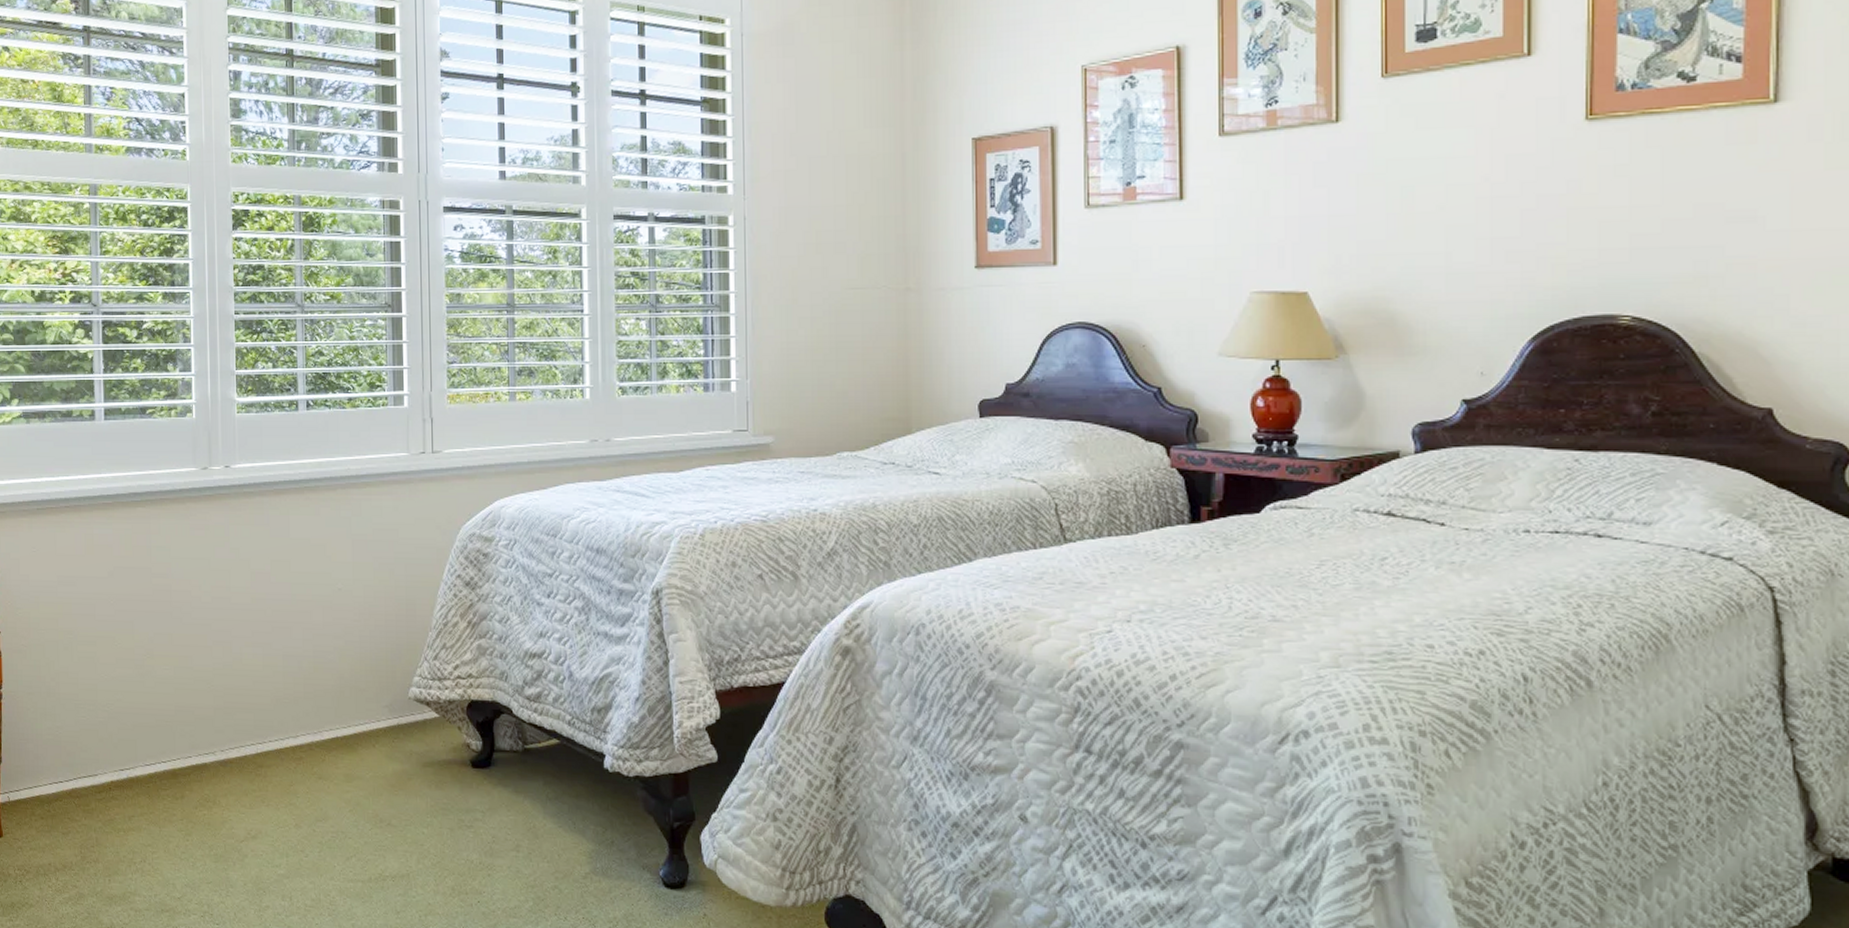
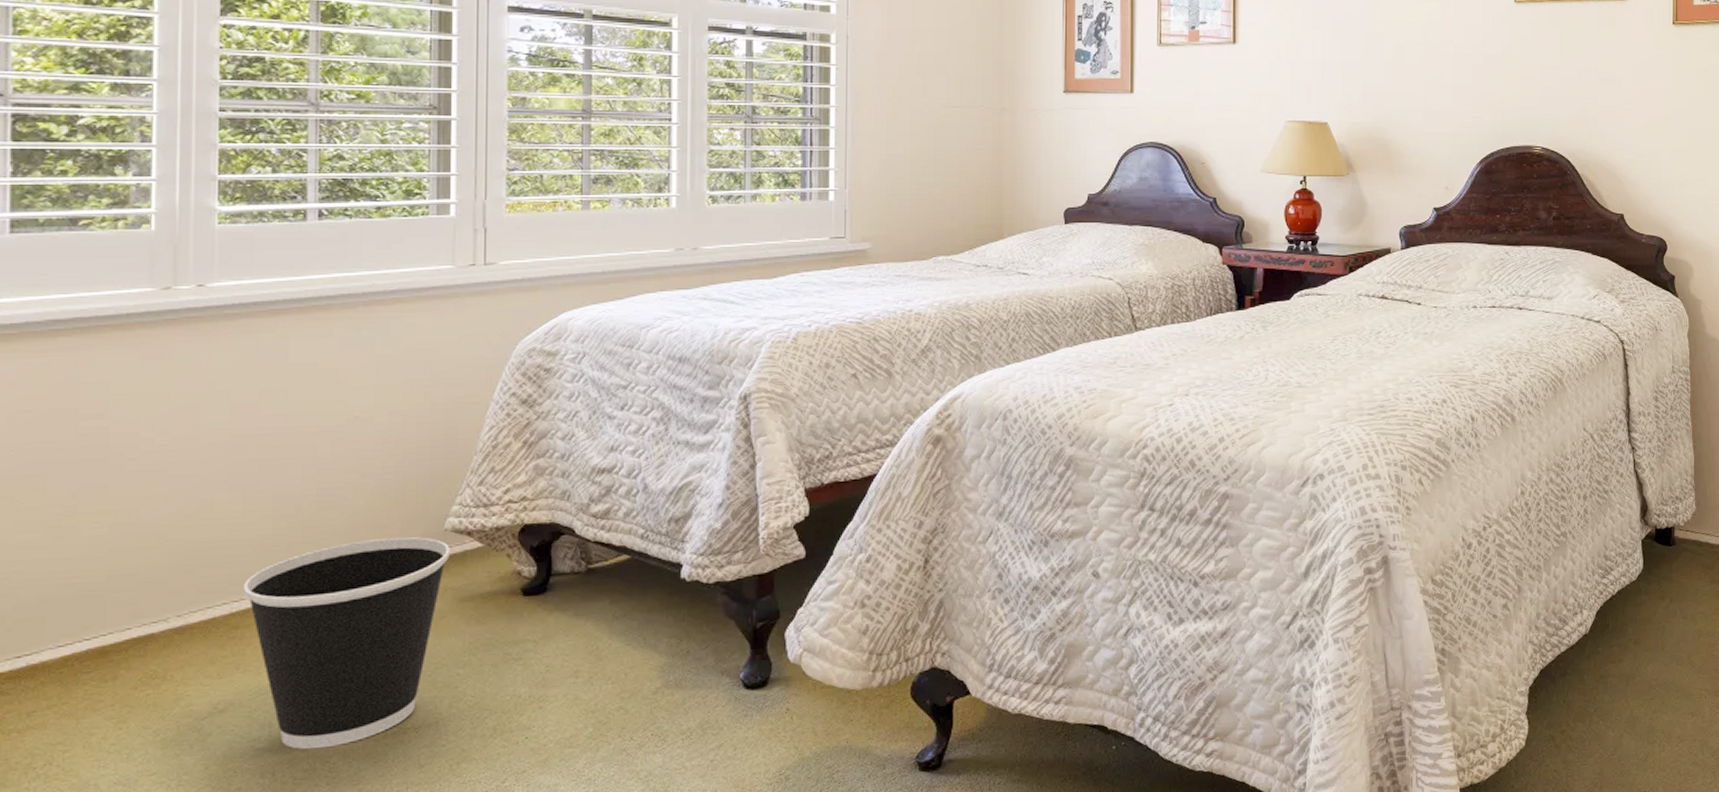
wastebasket: none [264,701,413,883] -> present [242,537,450,750]

